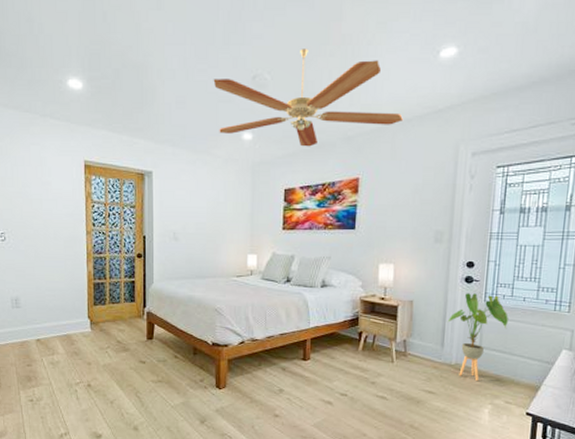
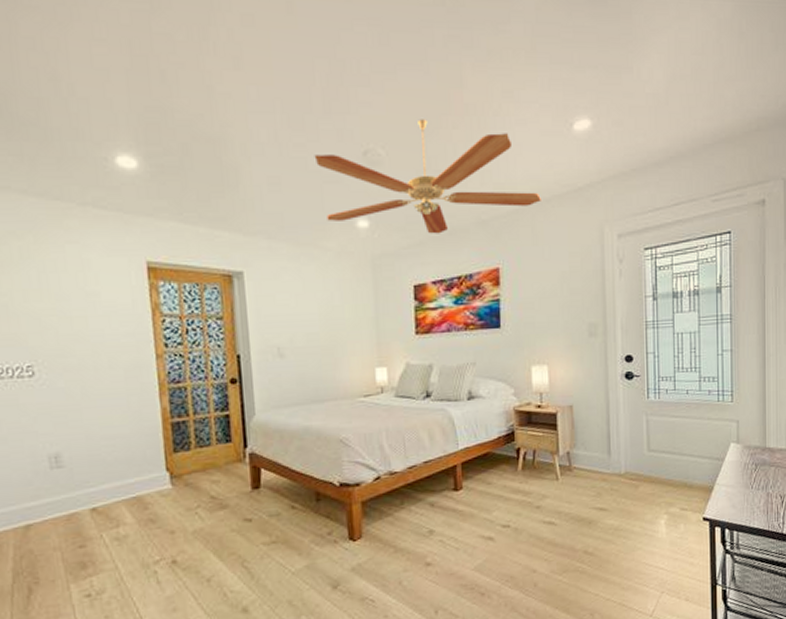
house plant: present [447,293,508,380] -> none [611,390,674,489]

